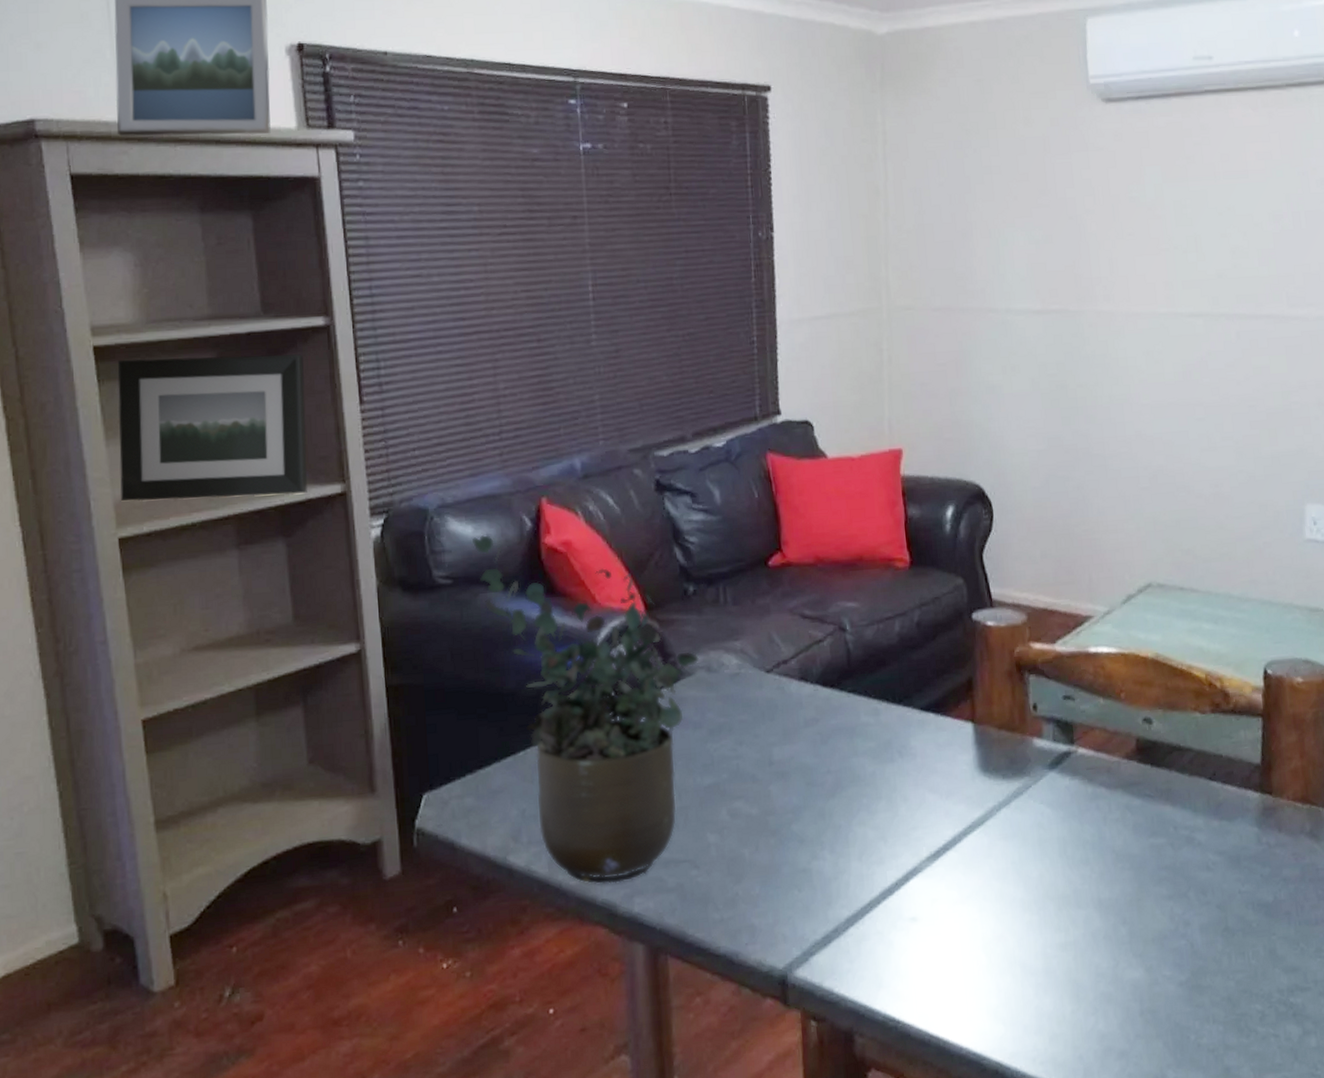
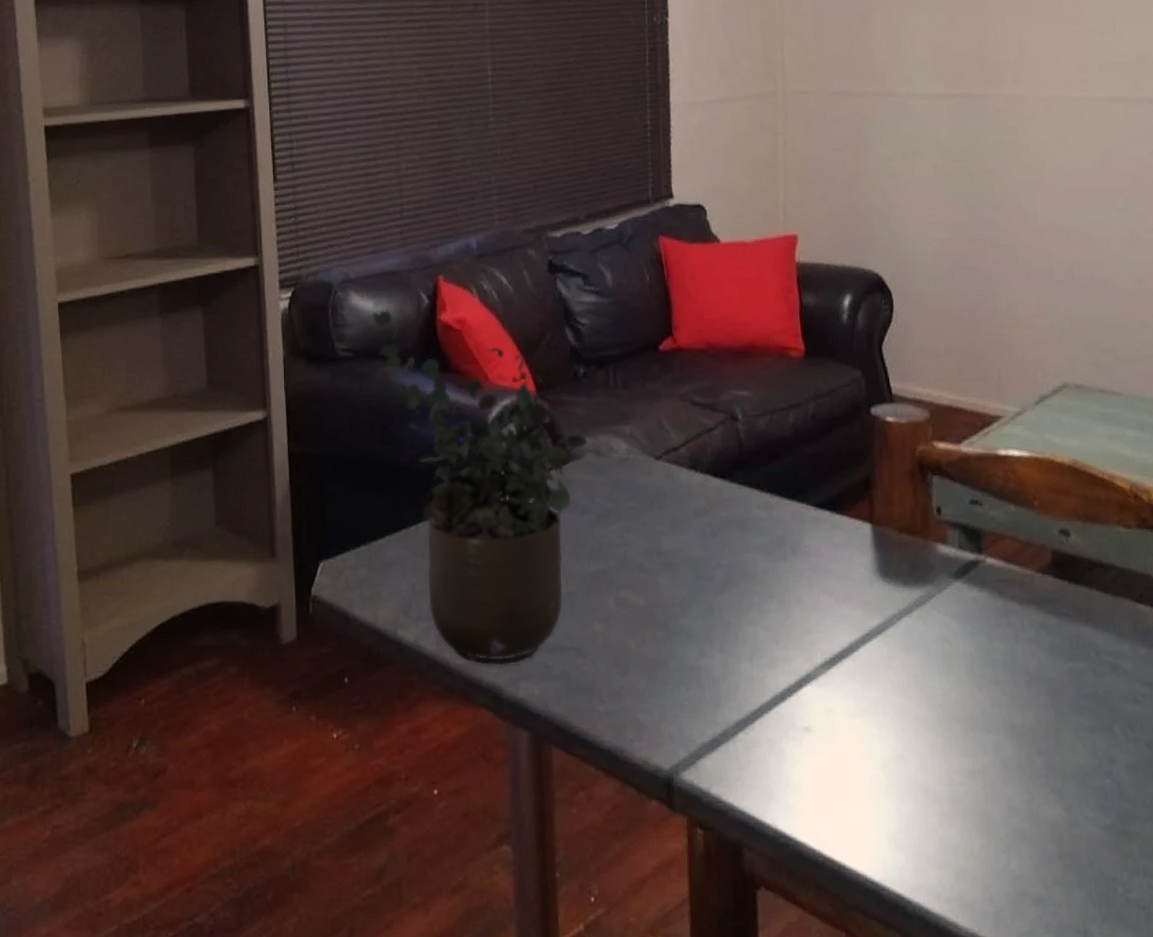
picture frame: present [117,354,307,502] -> none [62,134,225,269]

